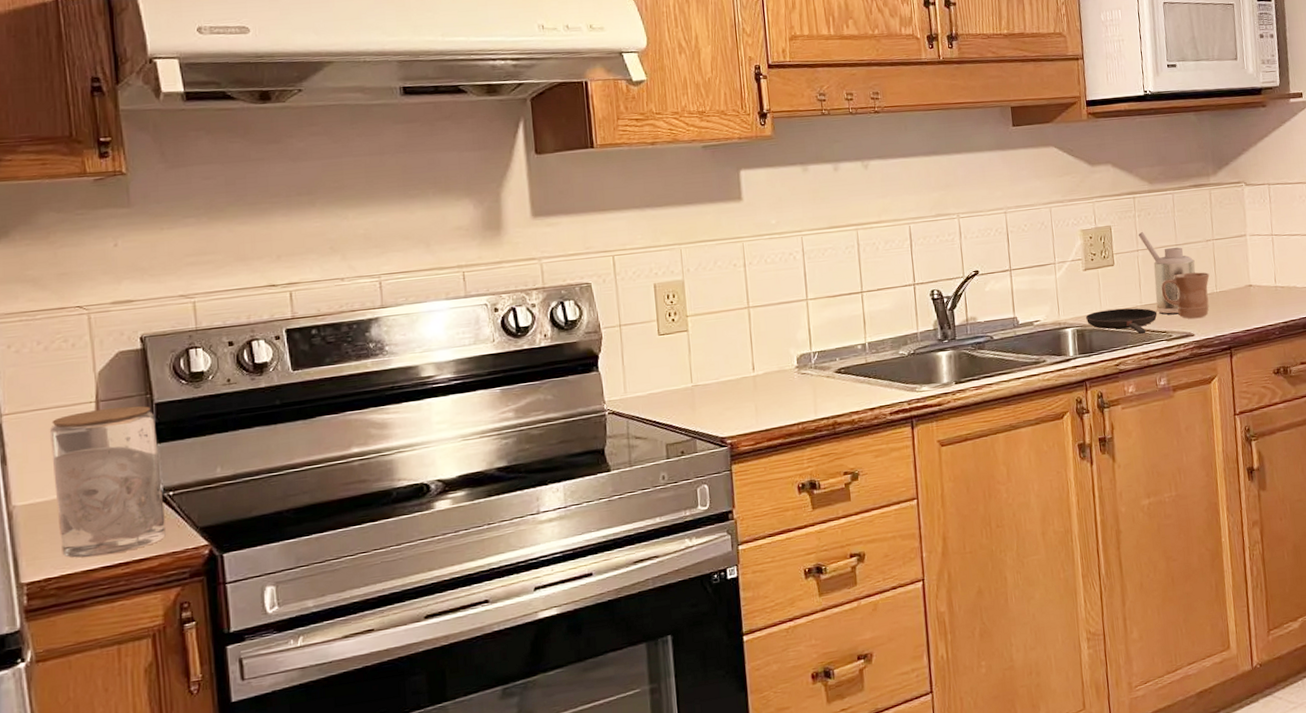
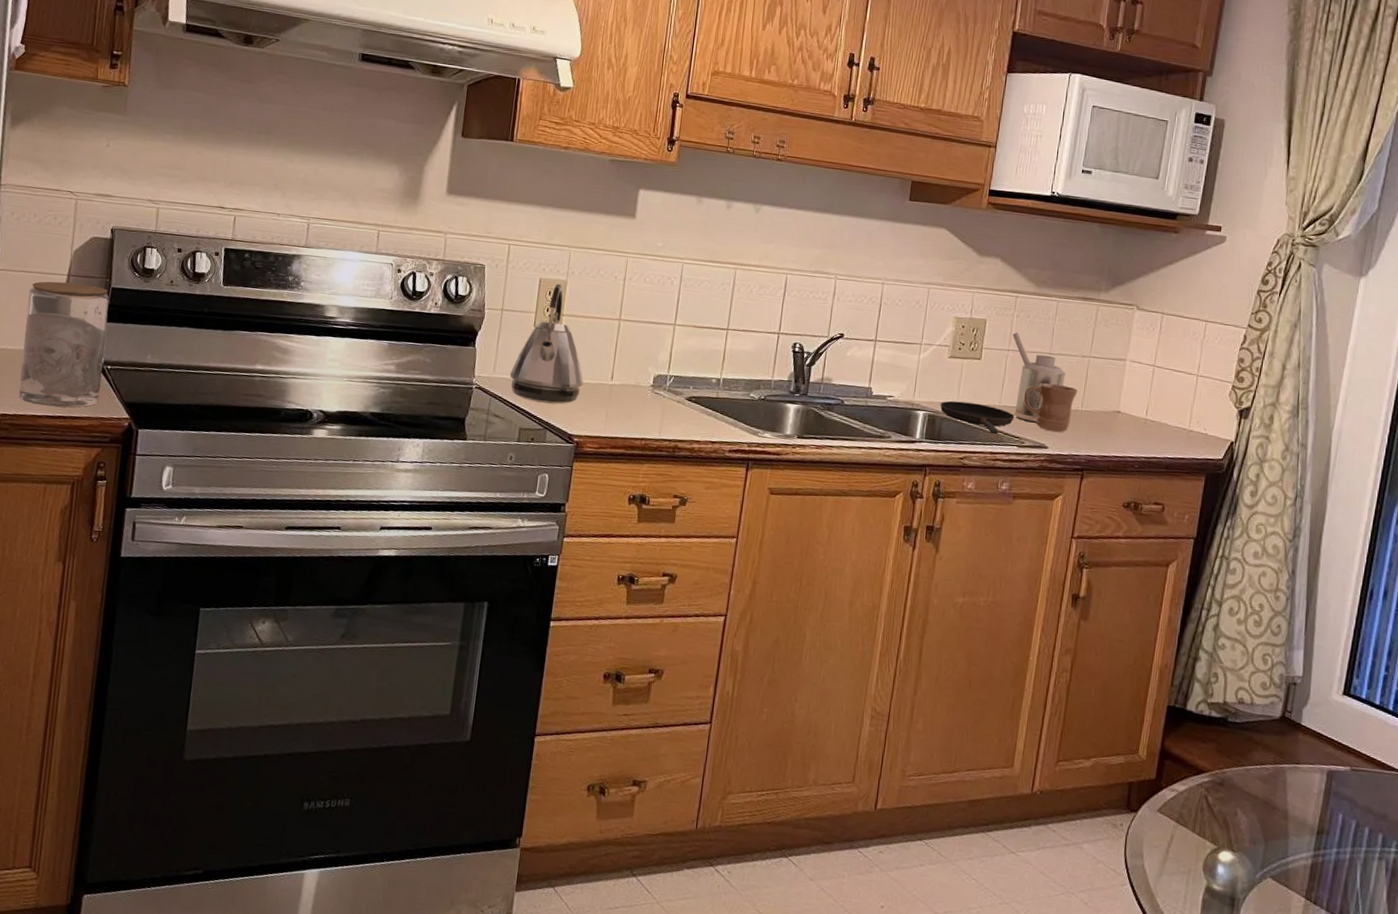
kettle: none [643,284,725,414] -> present [509,283,584,405]

